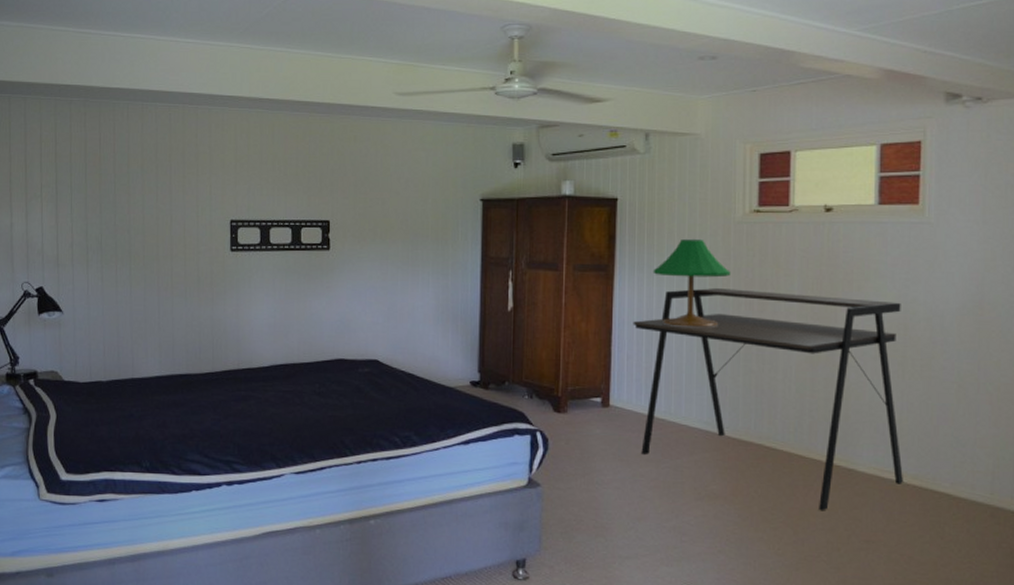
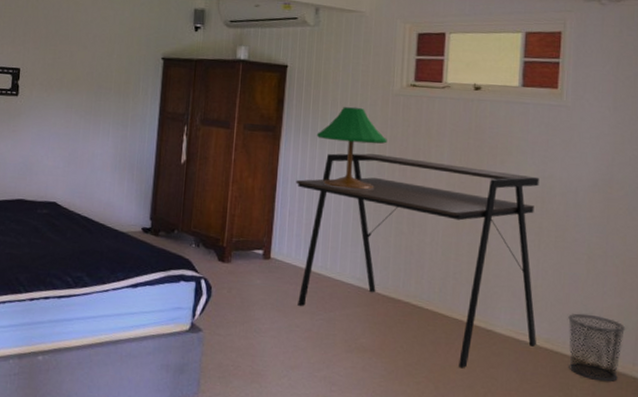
waste bin: none [938,446,1002,518] -> present [568,313,626,382]

